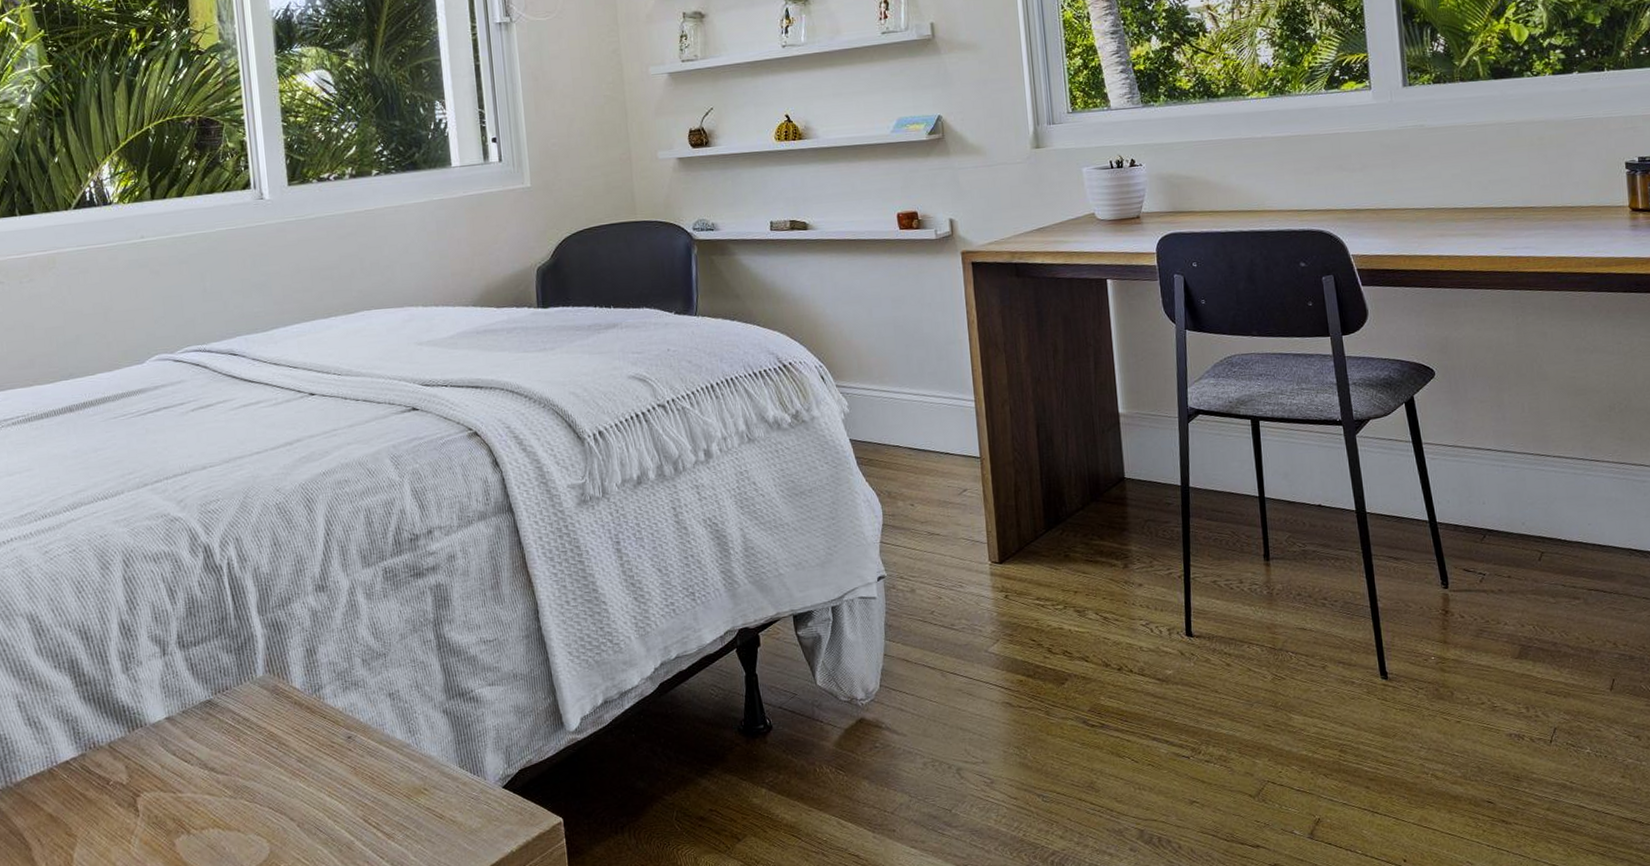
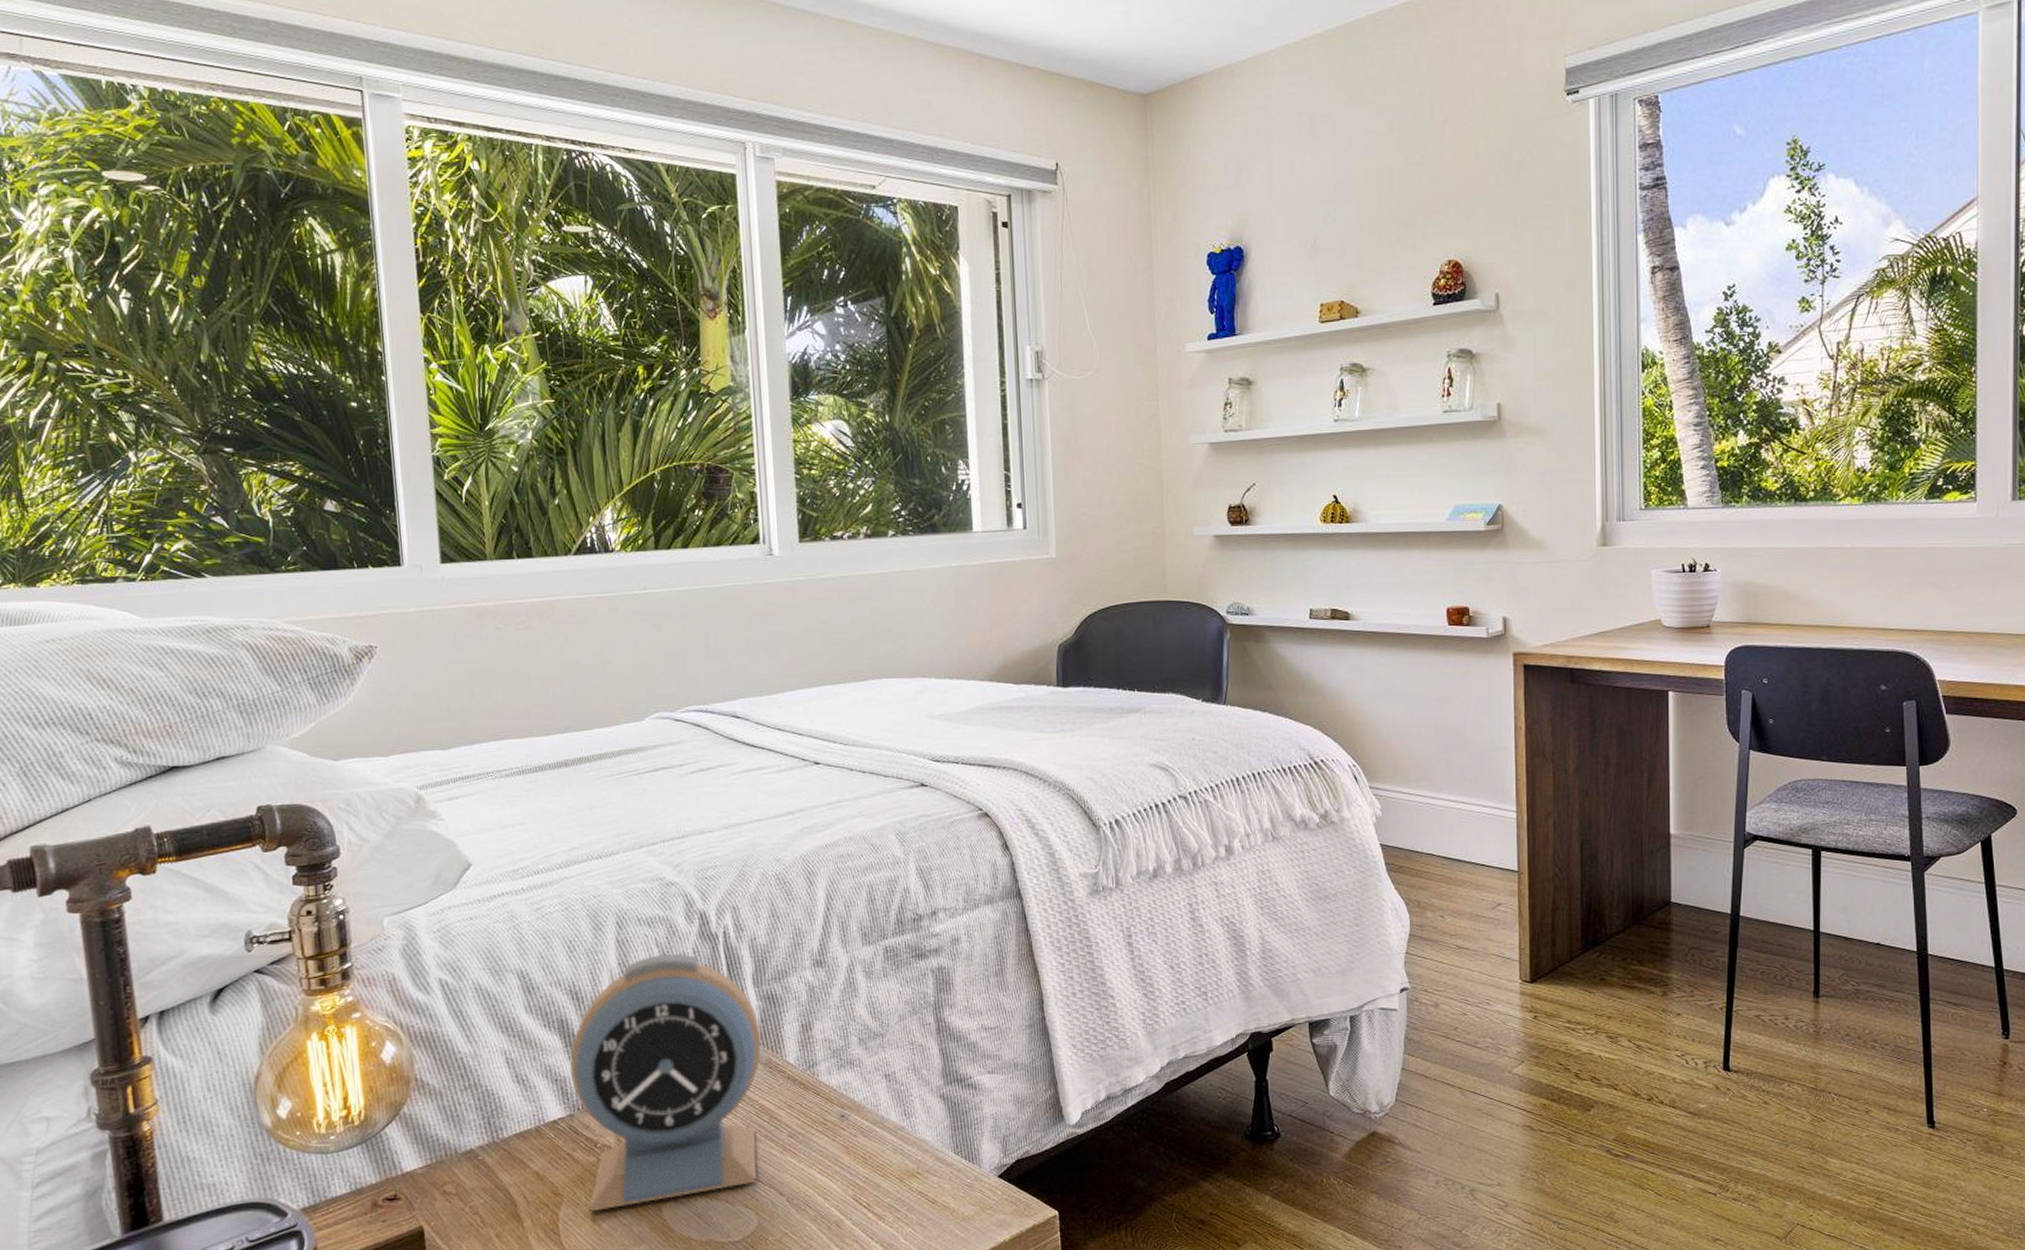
alarm clock: none [81,586,268,851] -> present [570,953,762,1212]

